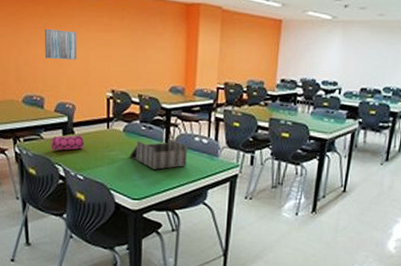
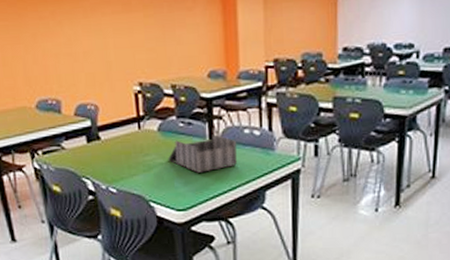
wall art: present [44,28,77,60] -> none [52,17,95,53]
pencil case: present [51,134,84,151] -> none [74,140,114,162]

